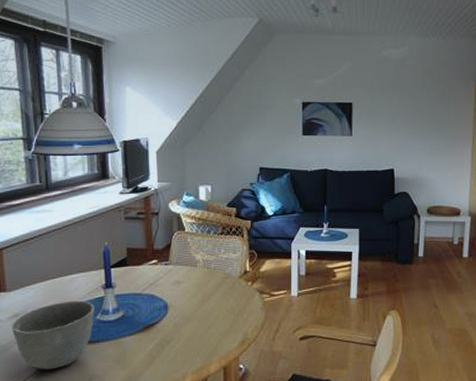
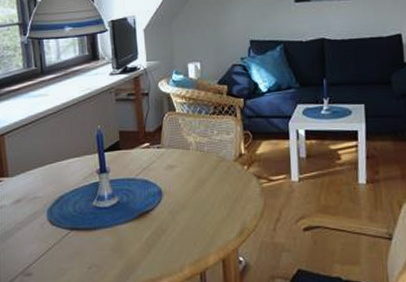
bowl: present [11,300,94,370] -> none [14,186,91,257]

